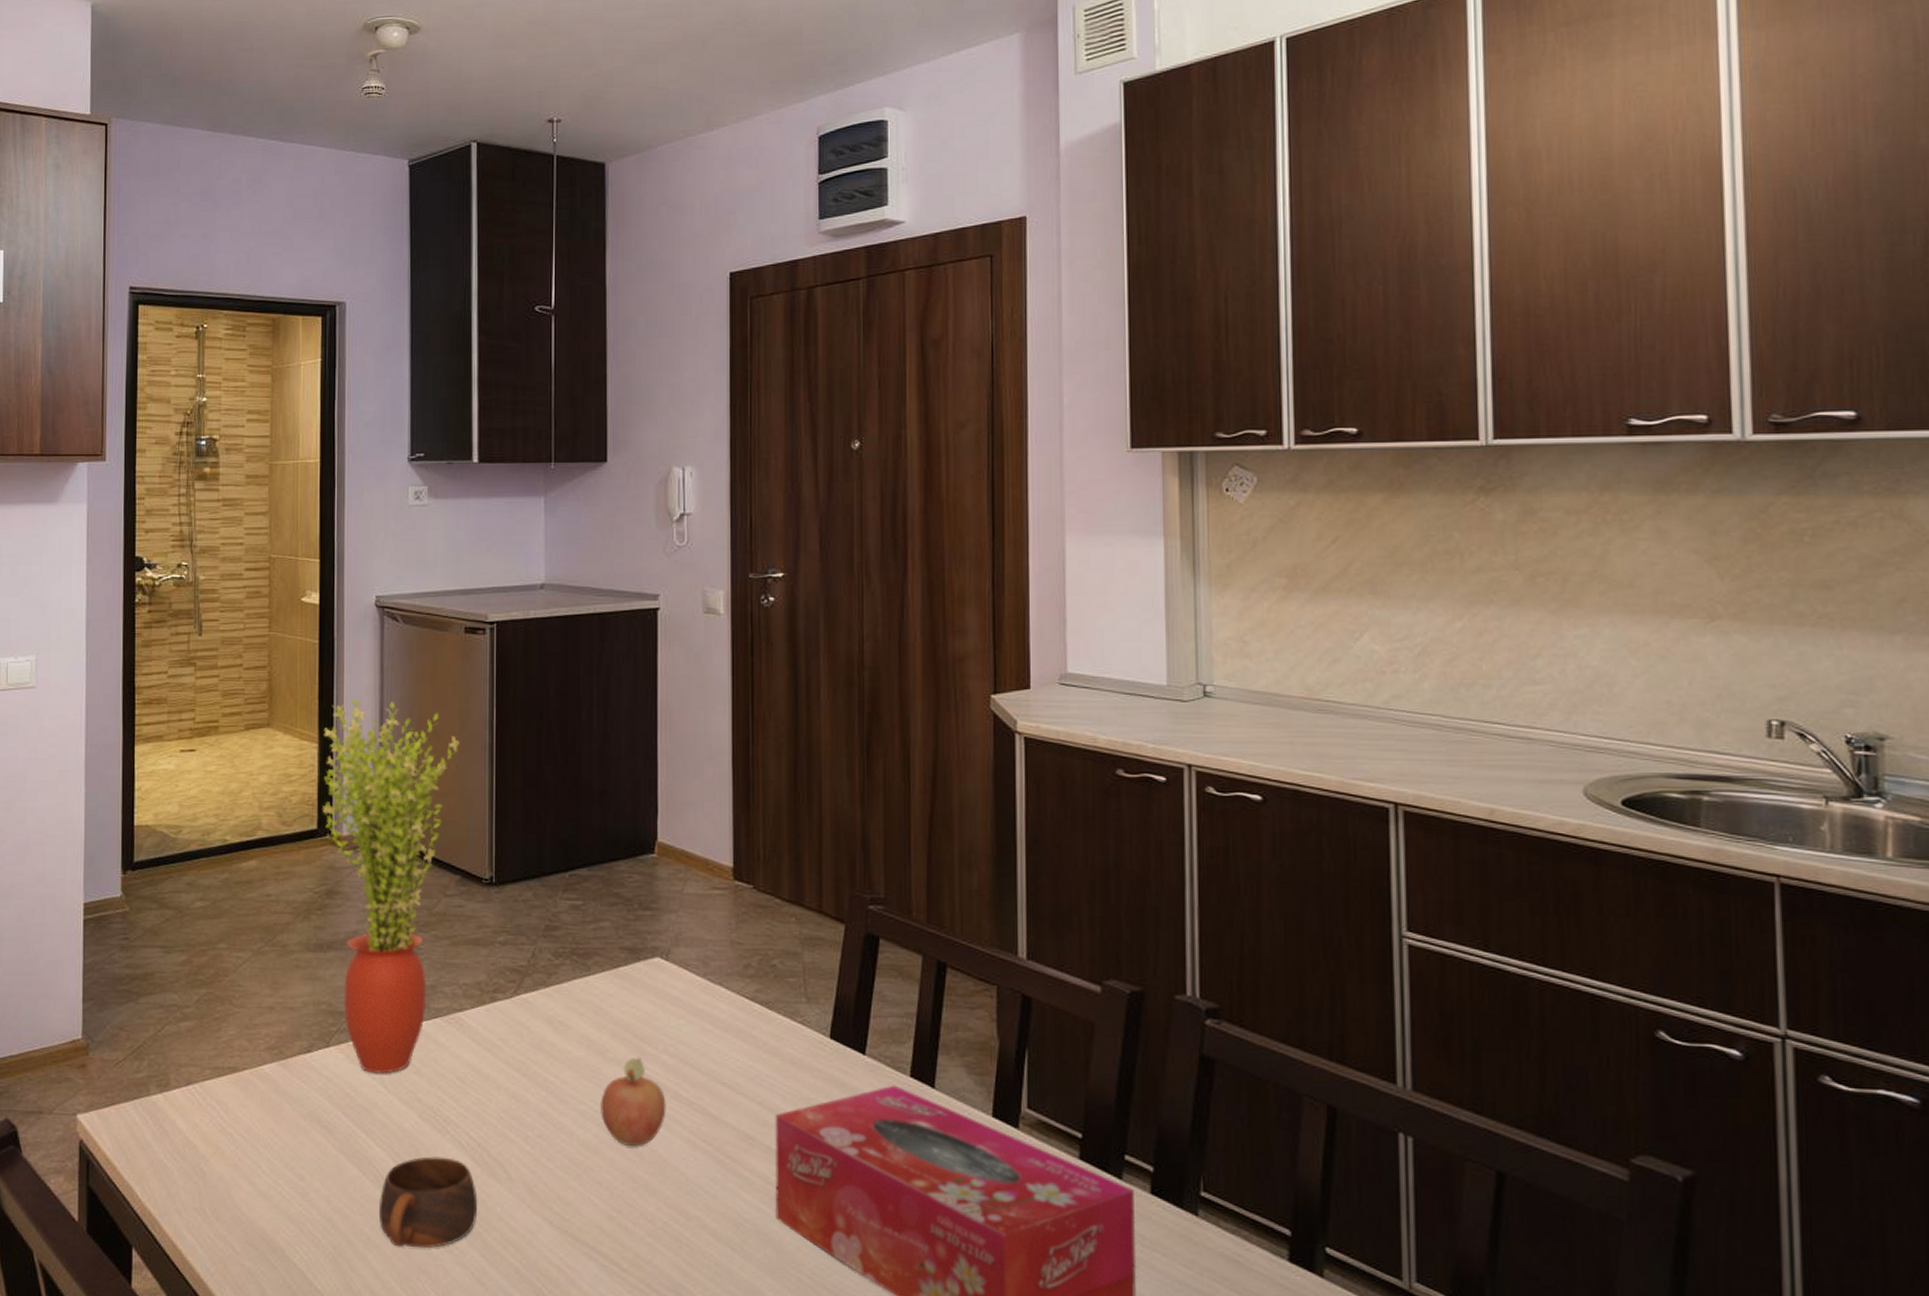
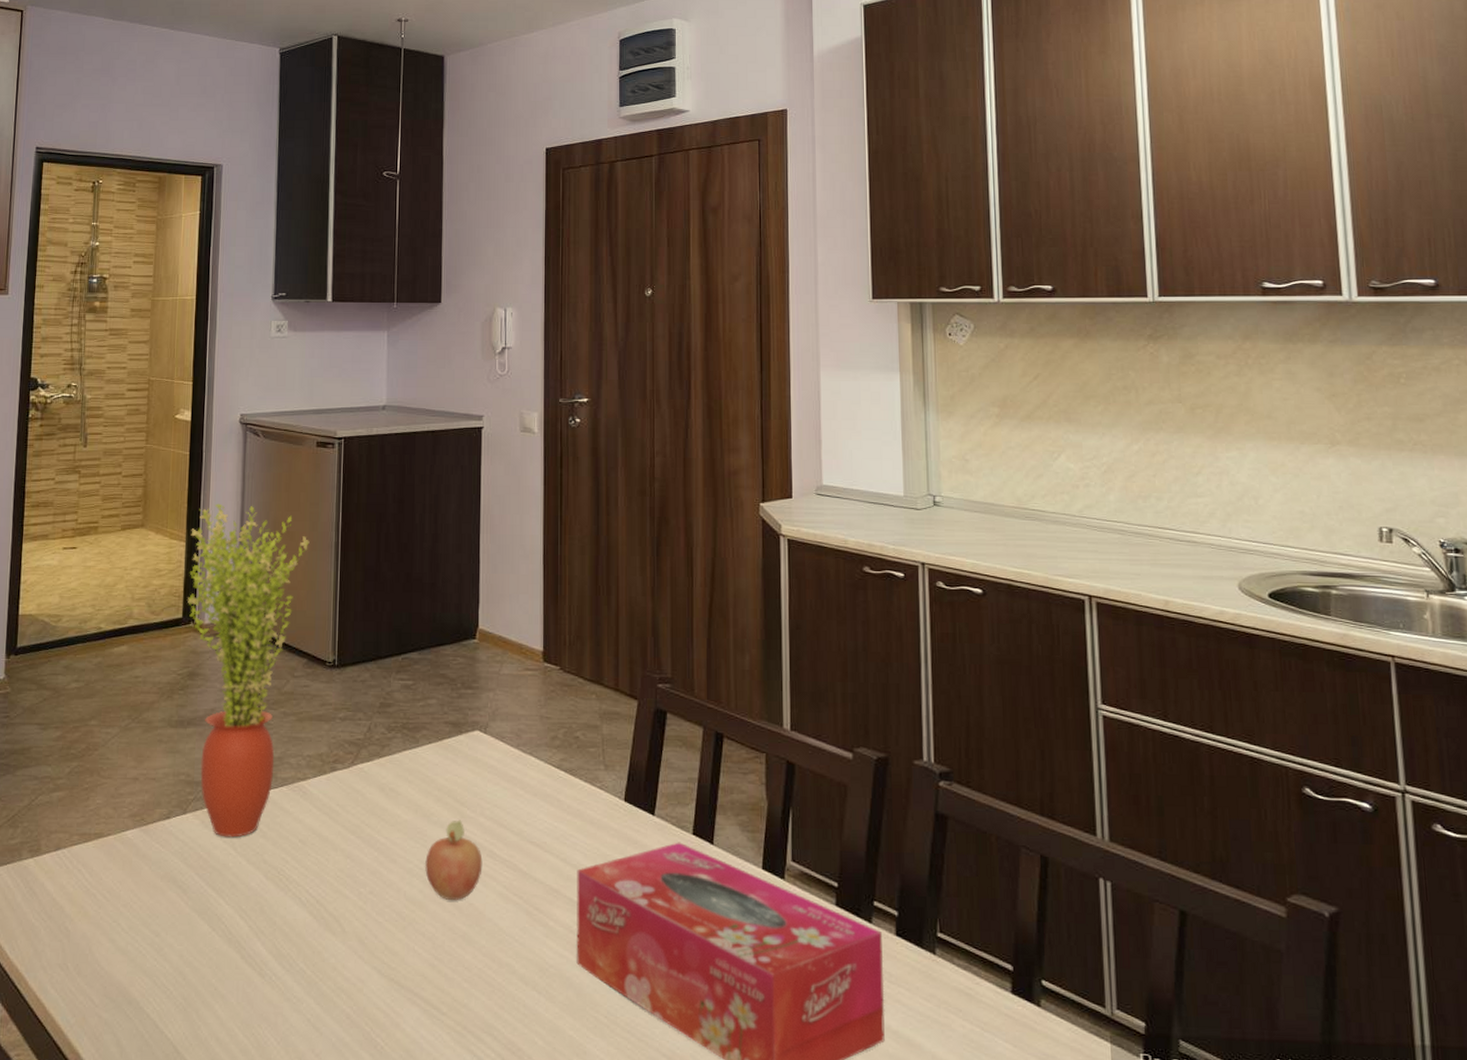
cup: present [378,1156,478,1248] -> none [225,912,315,998]

